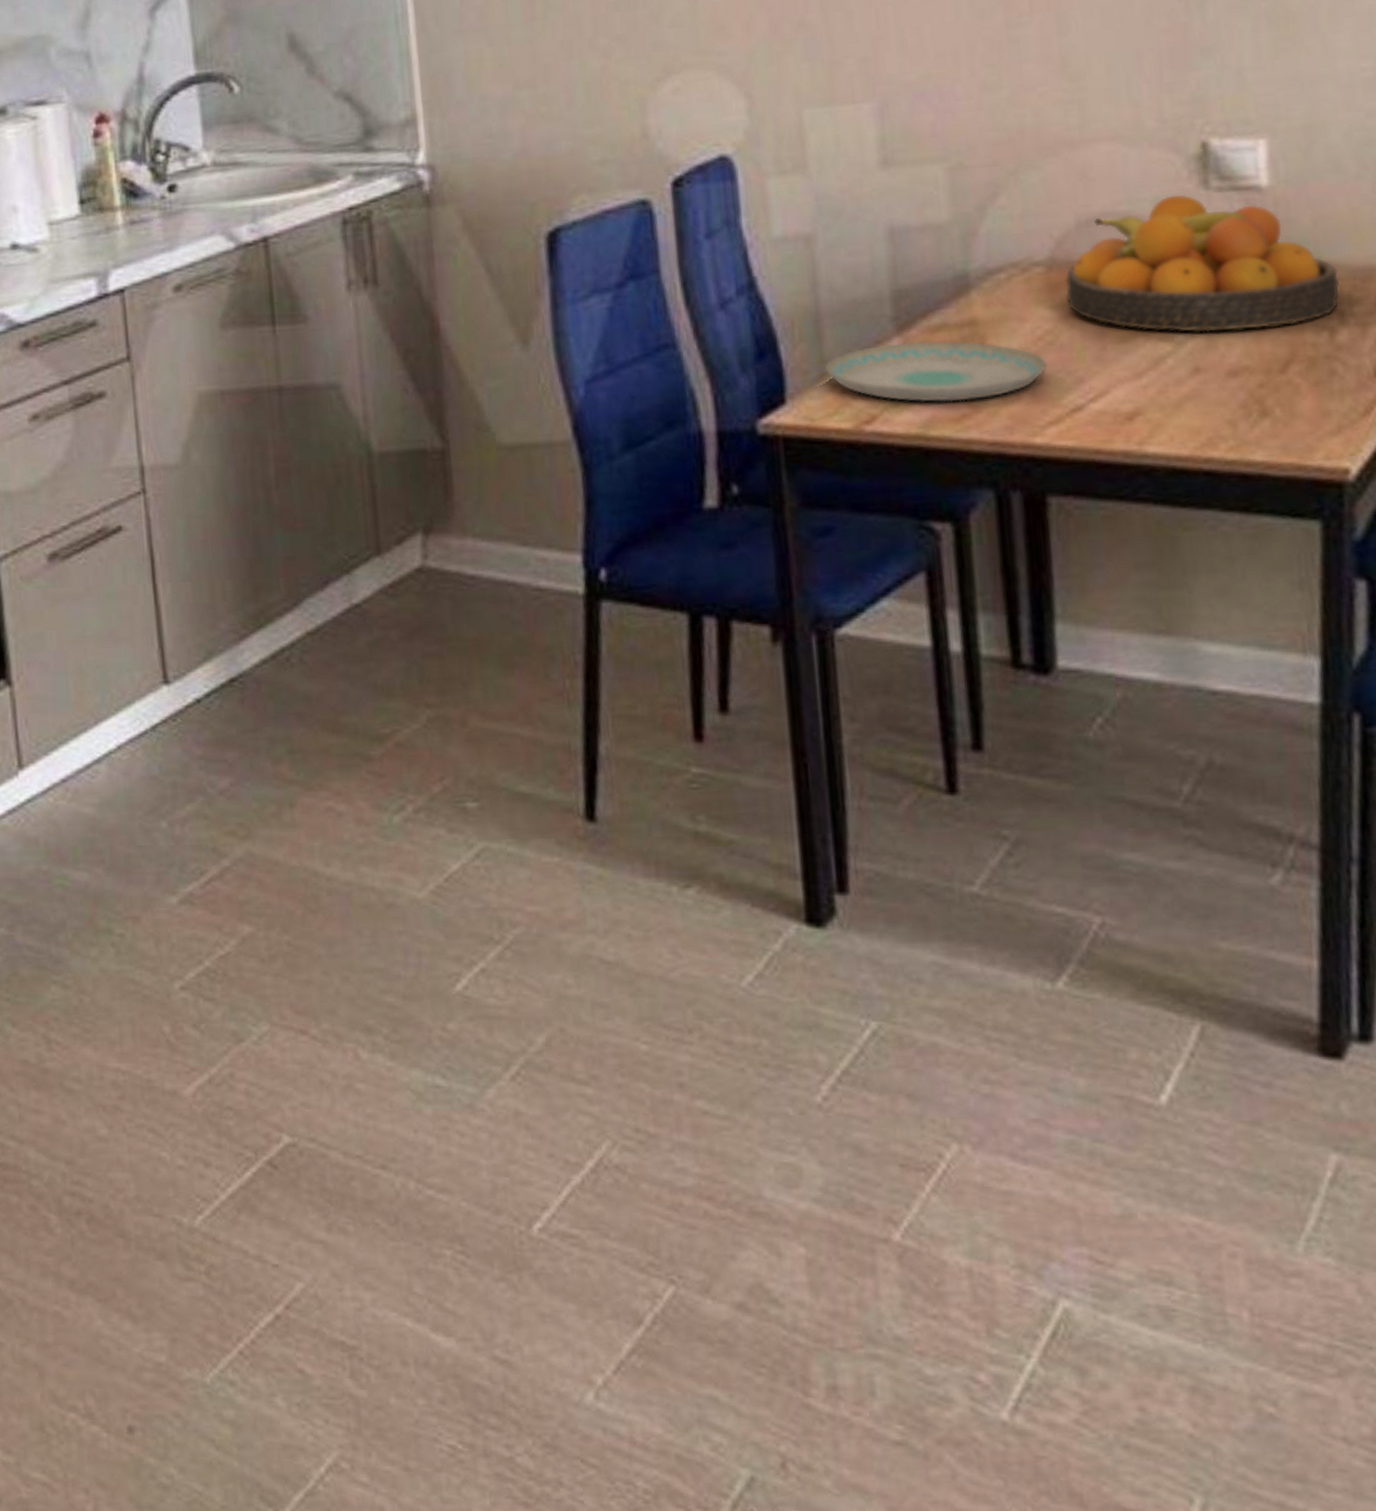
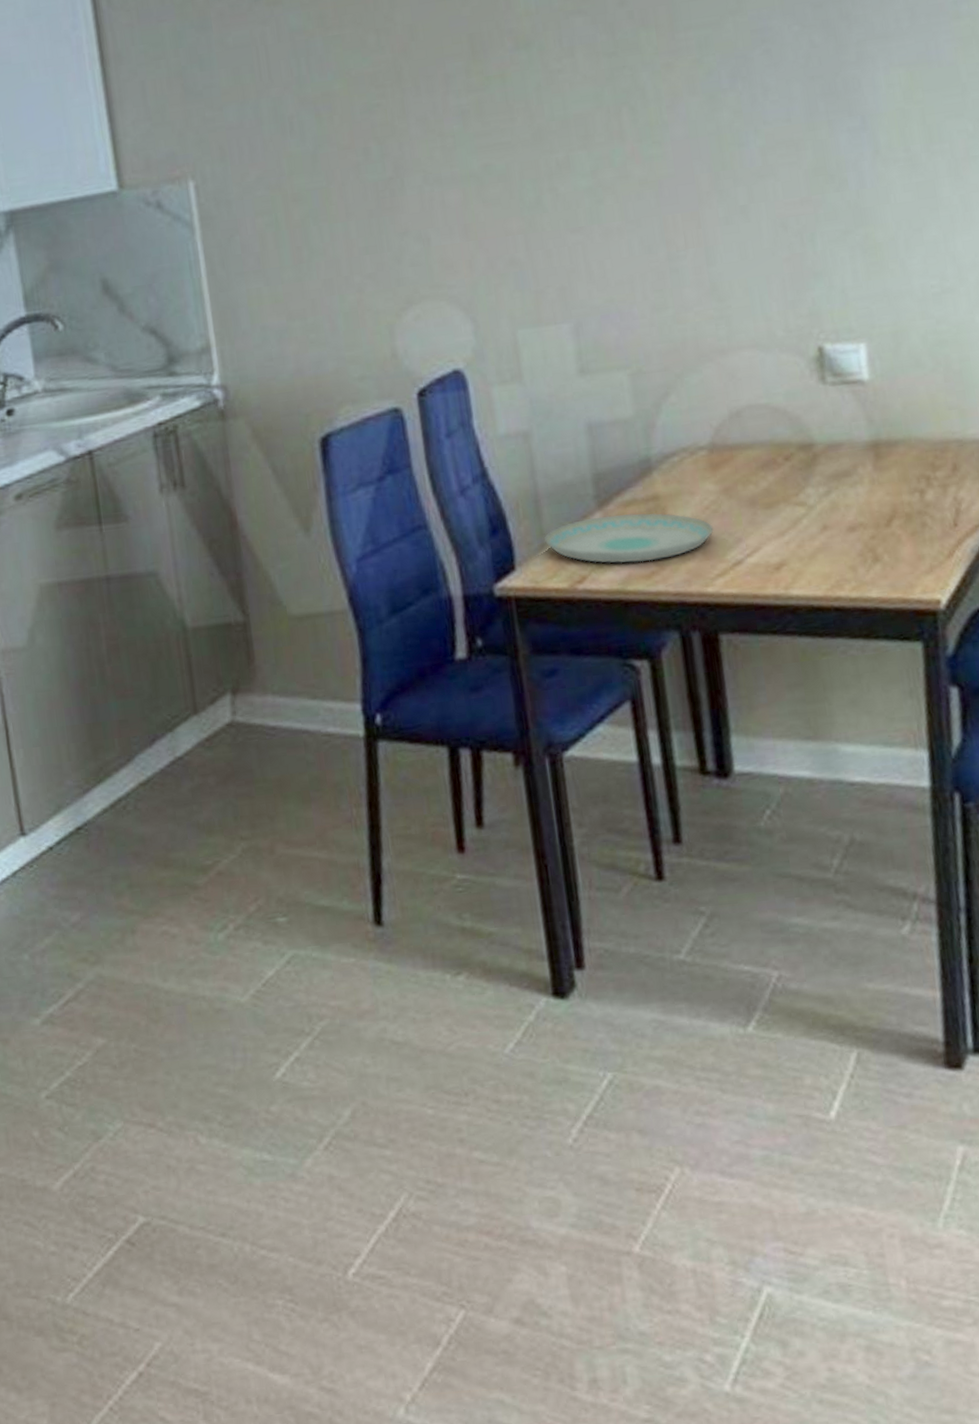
fruit bowl: present [1065,194,1341,333] -> none [723,388,926,498]

